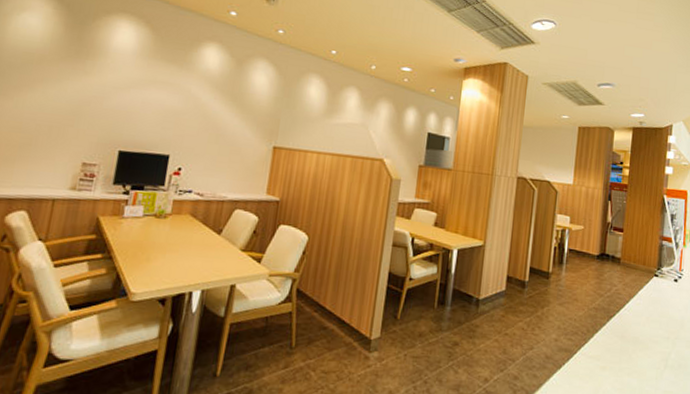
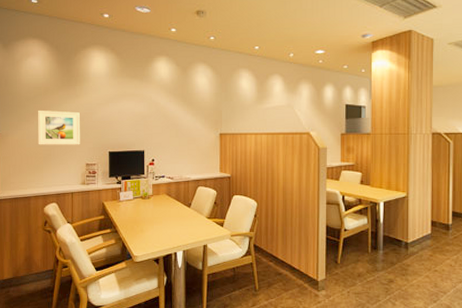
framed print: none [13,82,86,137] -> present [37,110,80,145]

